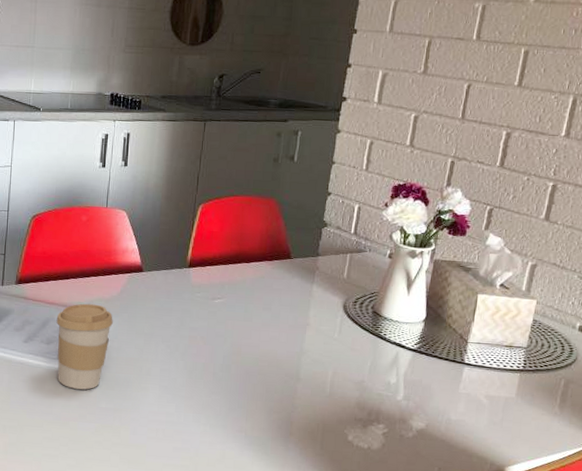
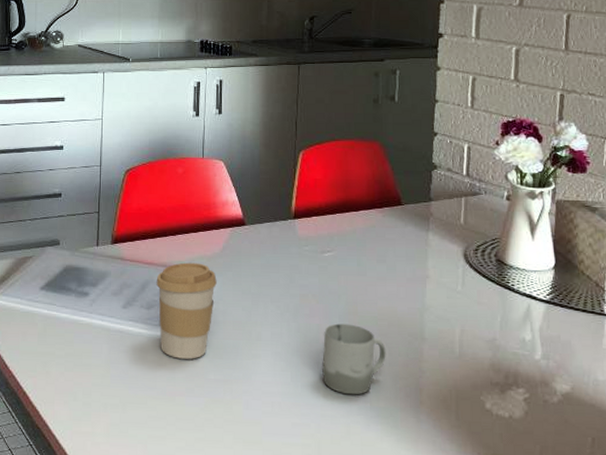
cup: none [204,363,264,426] -> present [322,323,386,395]

